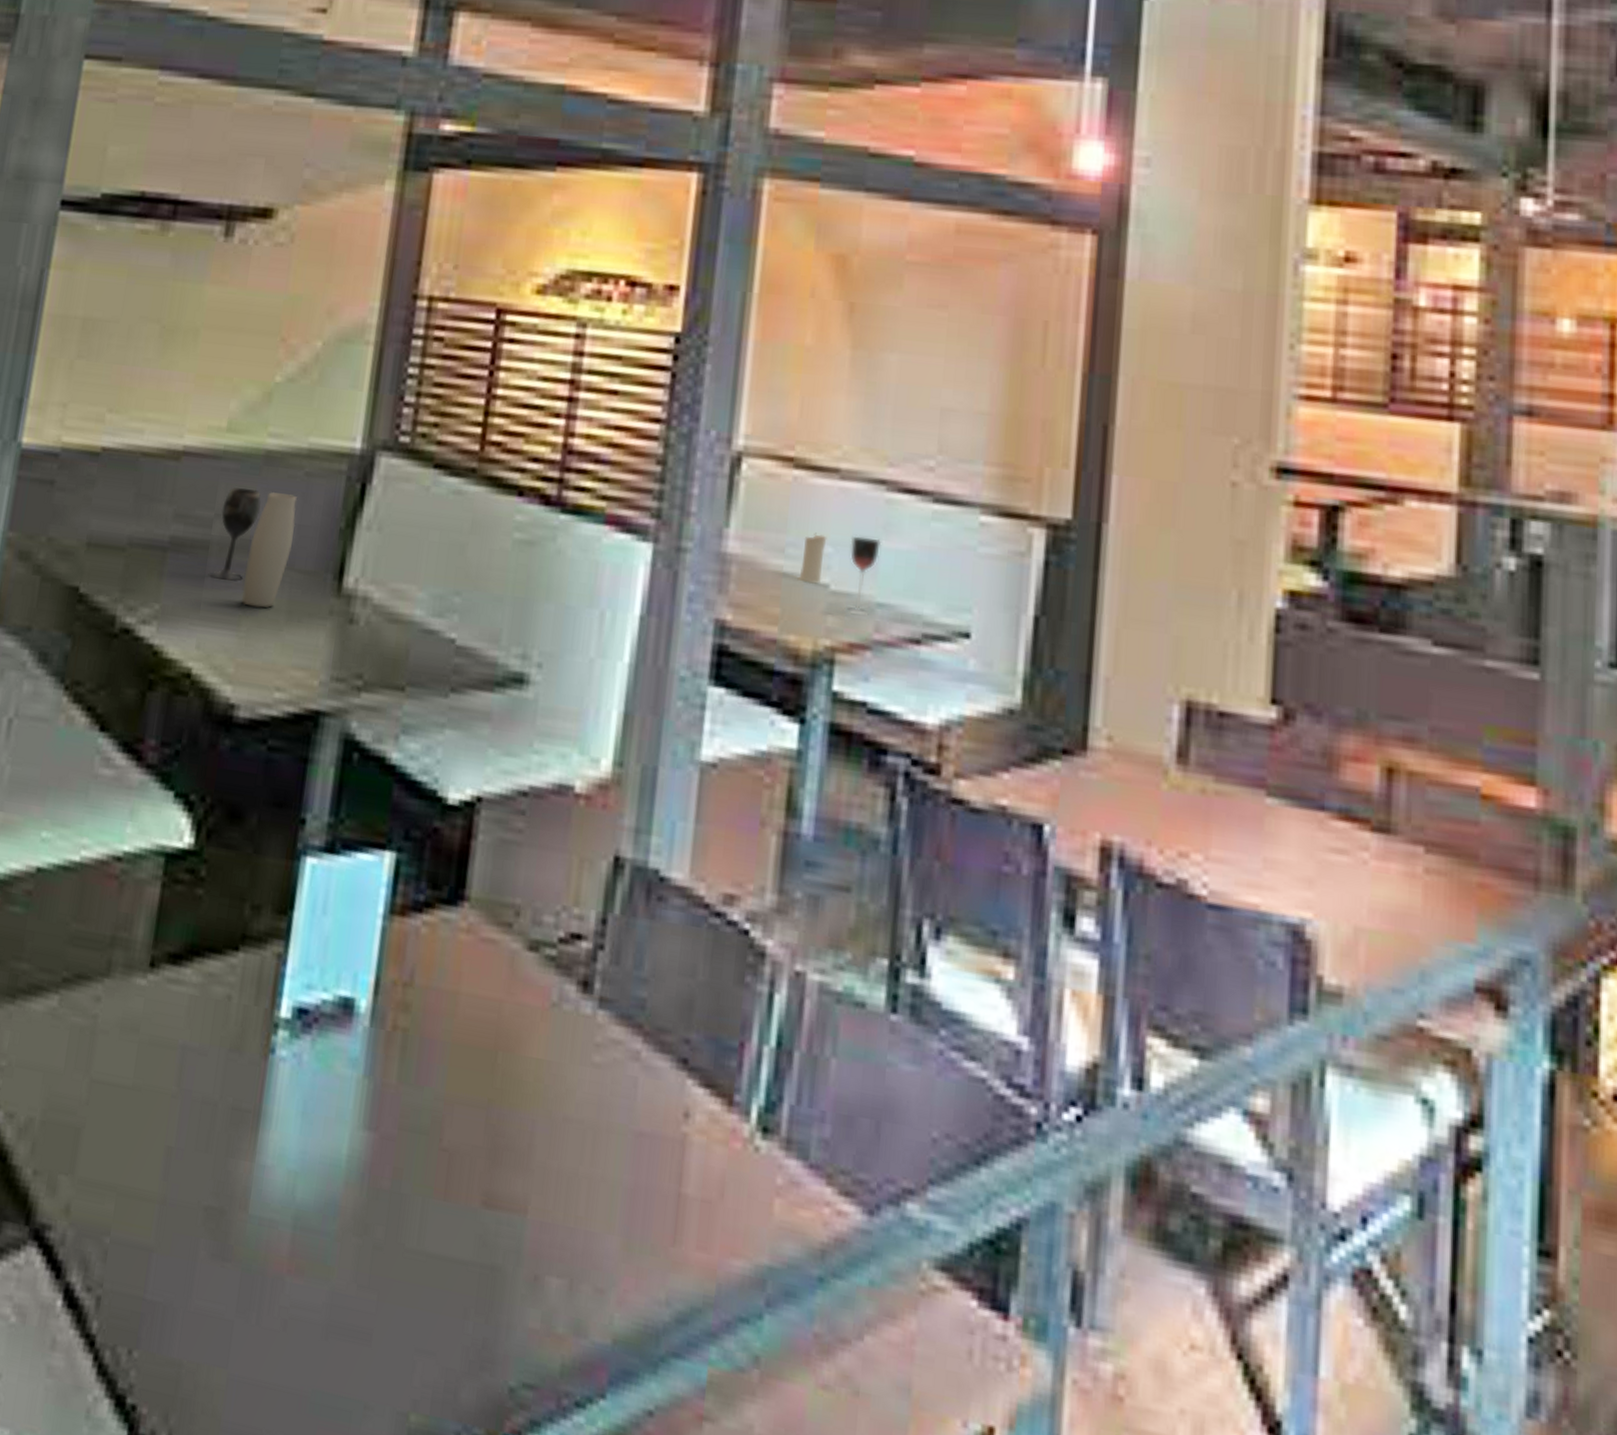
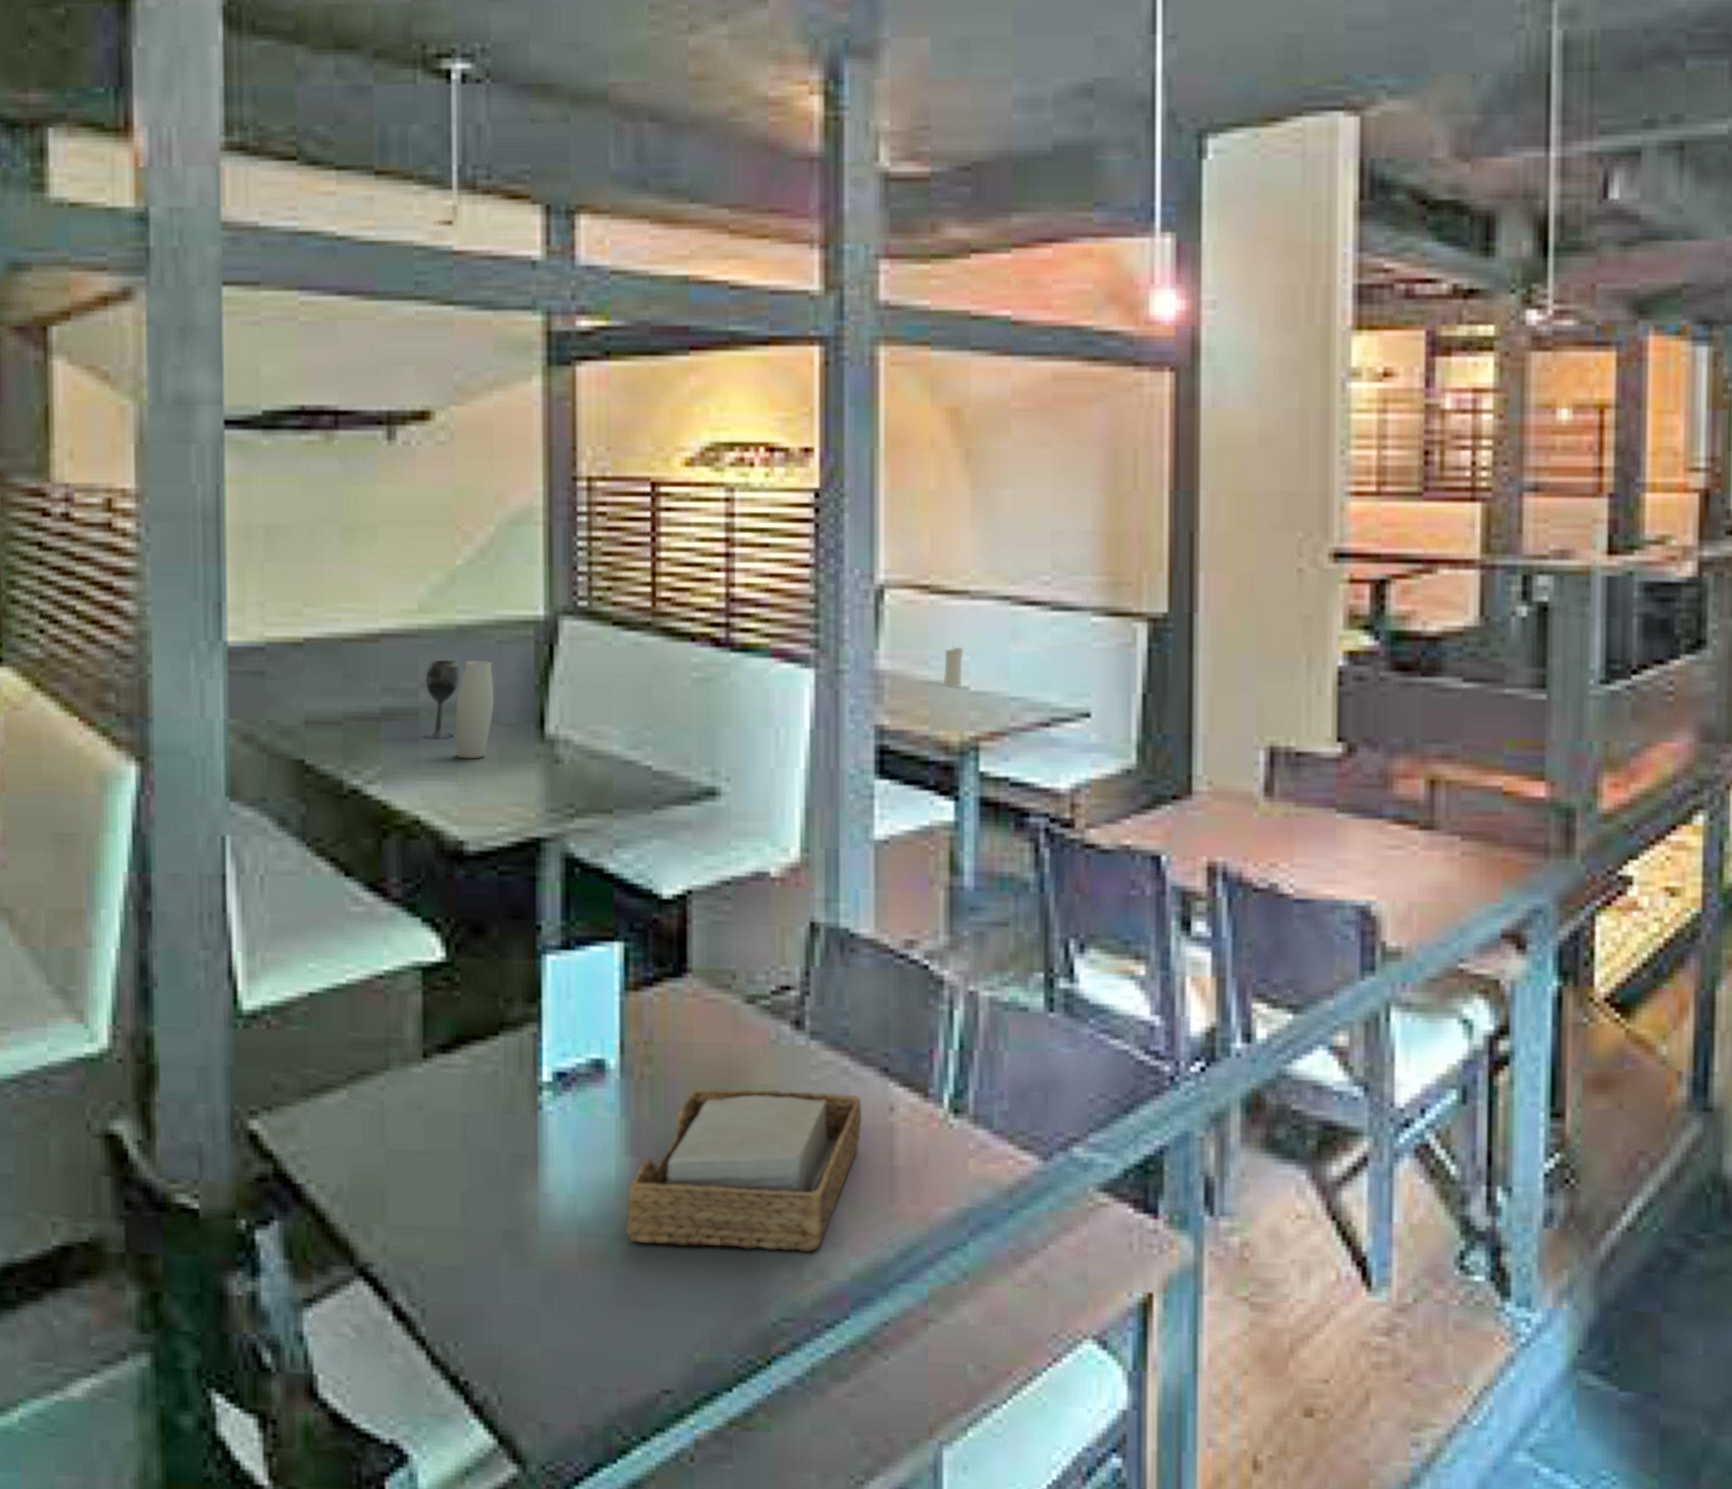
napkin holder: none [349,1052,651,1297] -> present [626,1088,863,1253]
wineglass: present [844,536,882,616] -> none [983,645,1011,709]

